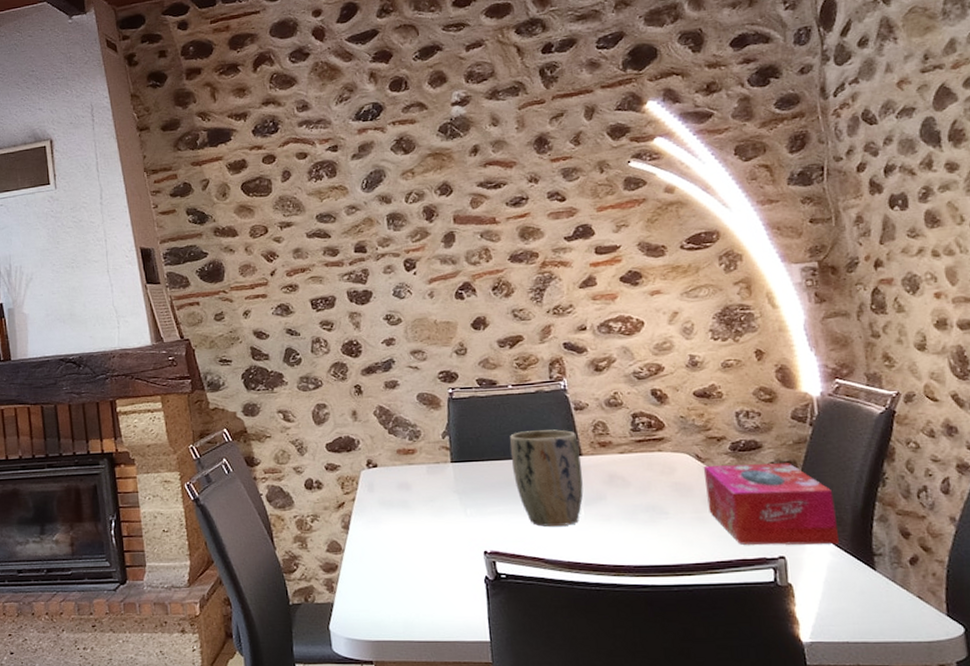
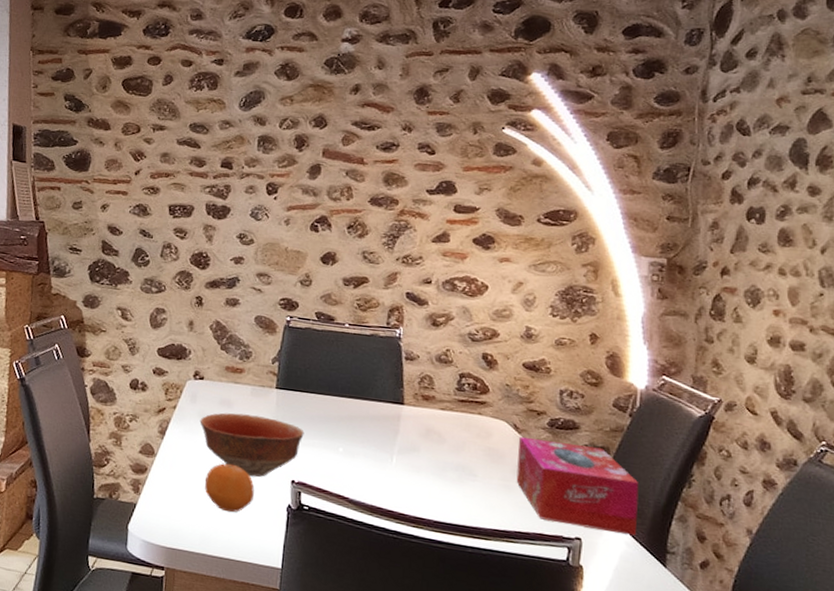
bowl: none [381,493,488,555] -> present [199,413,305,477]
fruit: none [398,546,449,595] -> present [205,463,255,513]
plant pot: present [509,429,584,526] -> none [334,370,403,471]

